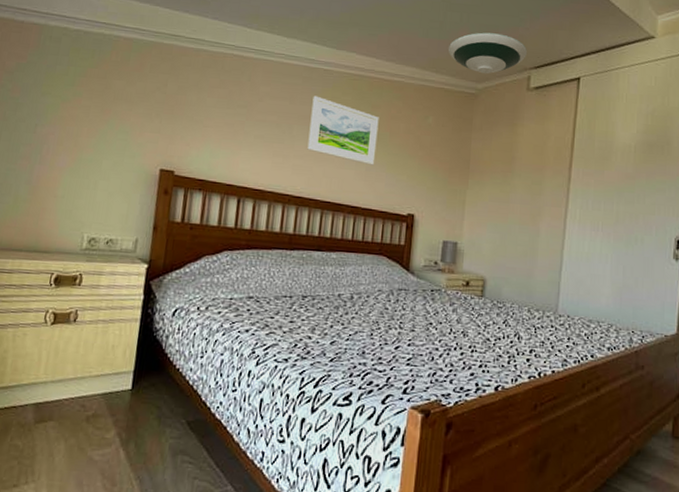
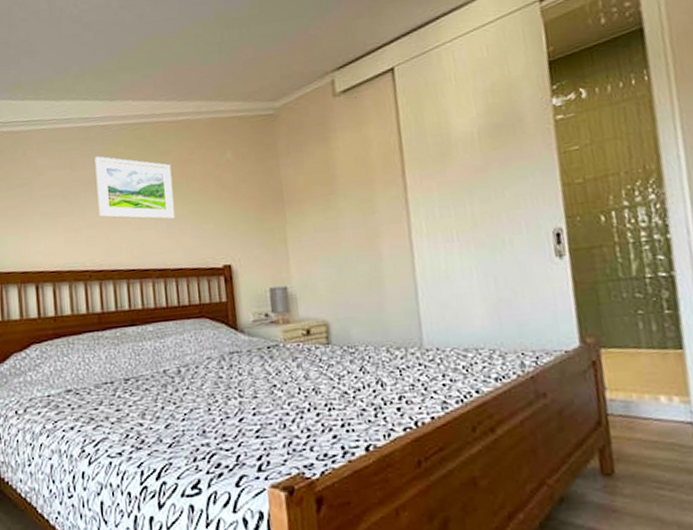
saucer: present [447,32,528,74] -> none [232,40,326,90]

